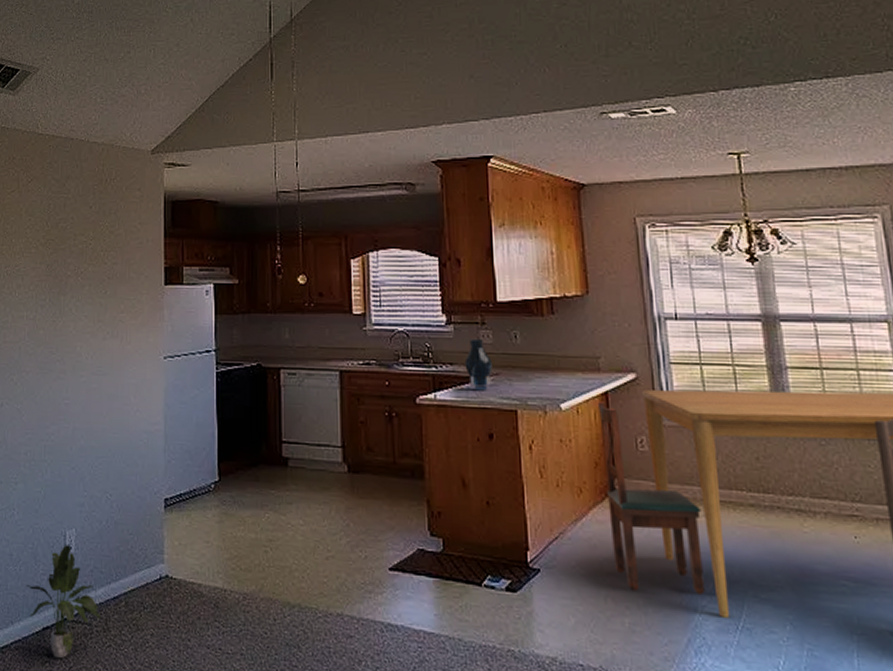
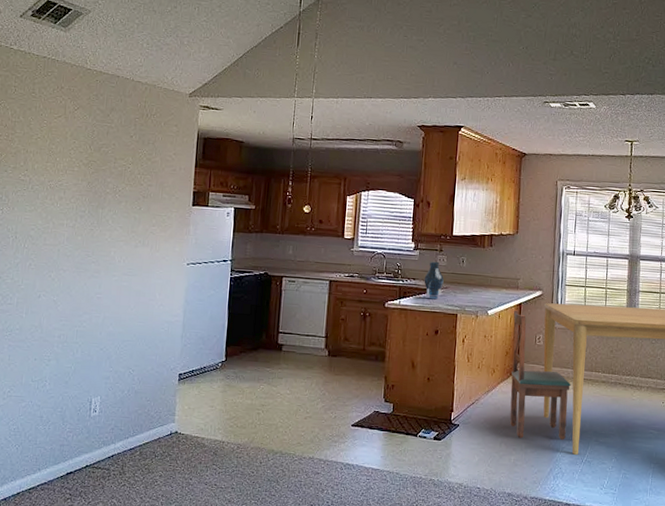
potted plant: present [26,545,102,659] -> none [53,409,119,496]

